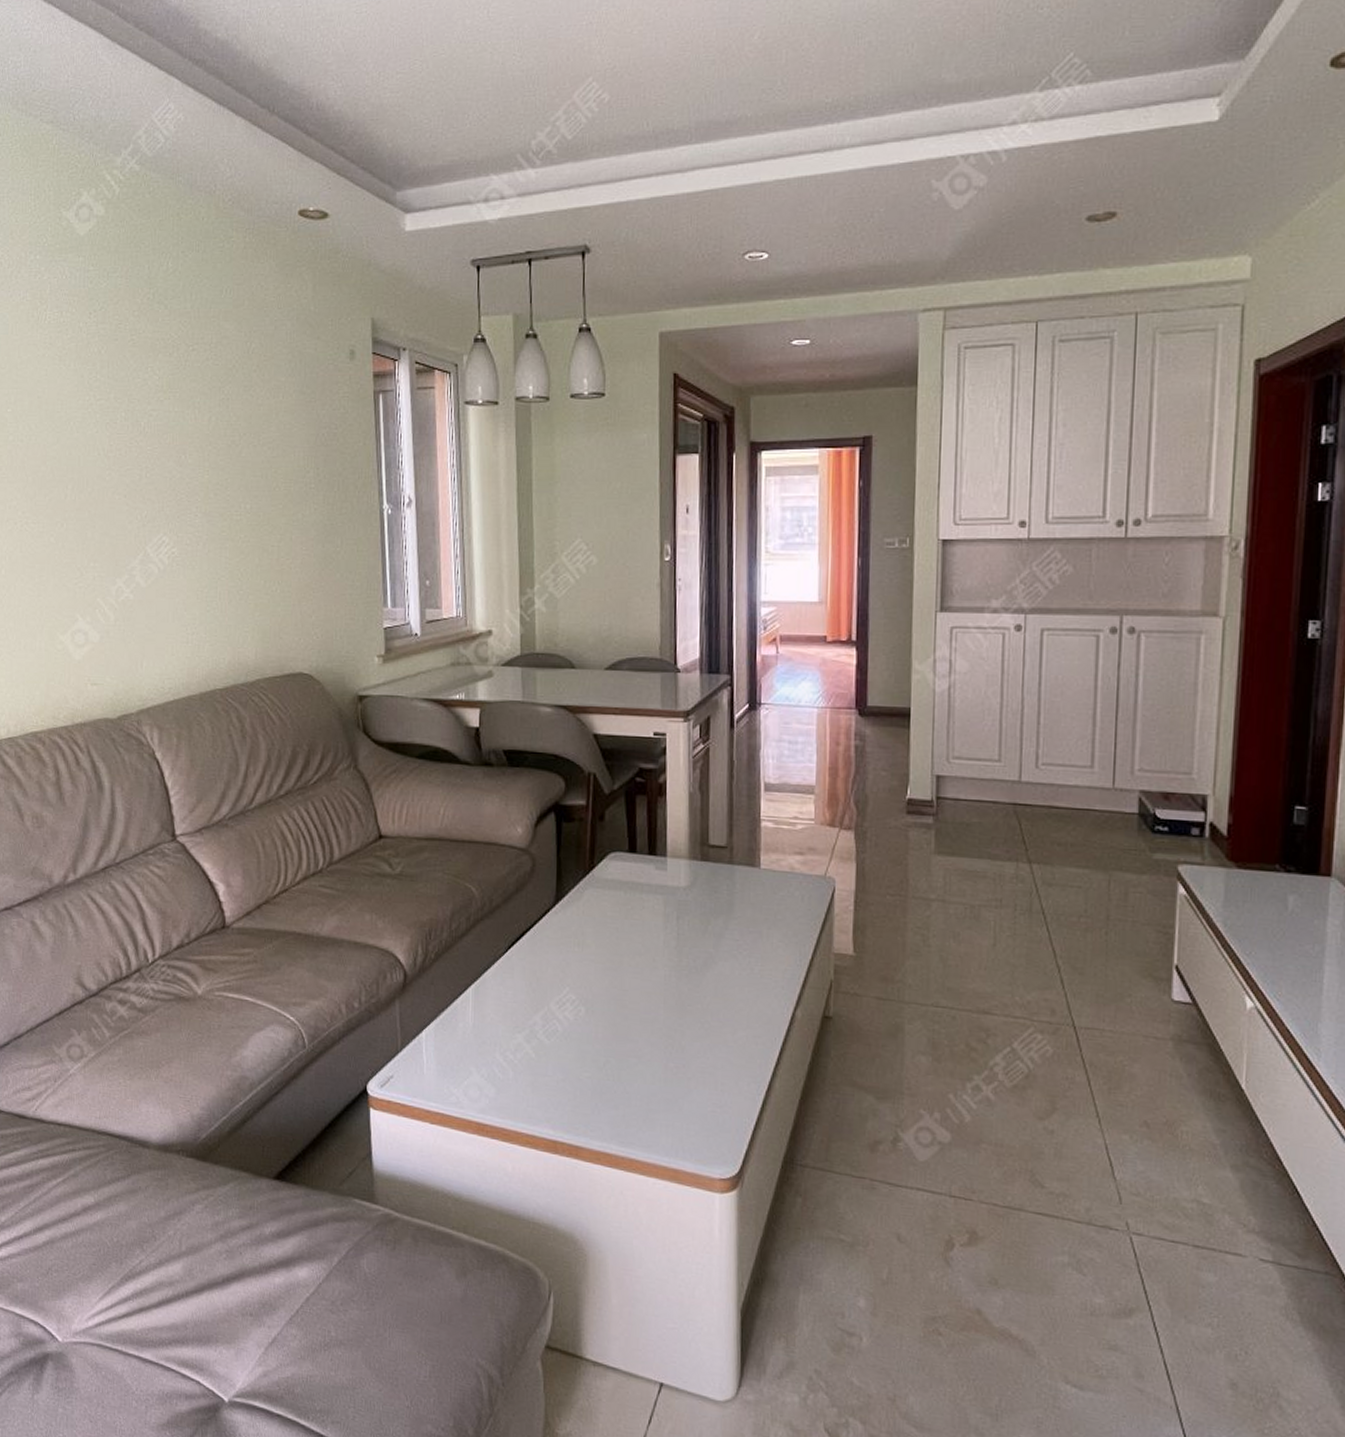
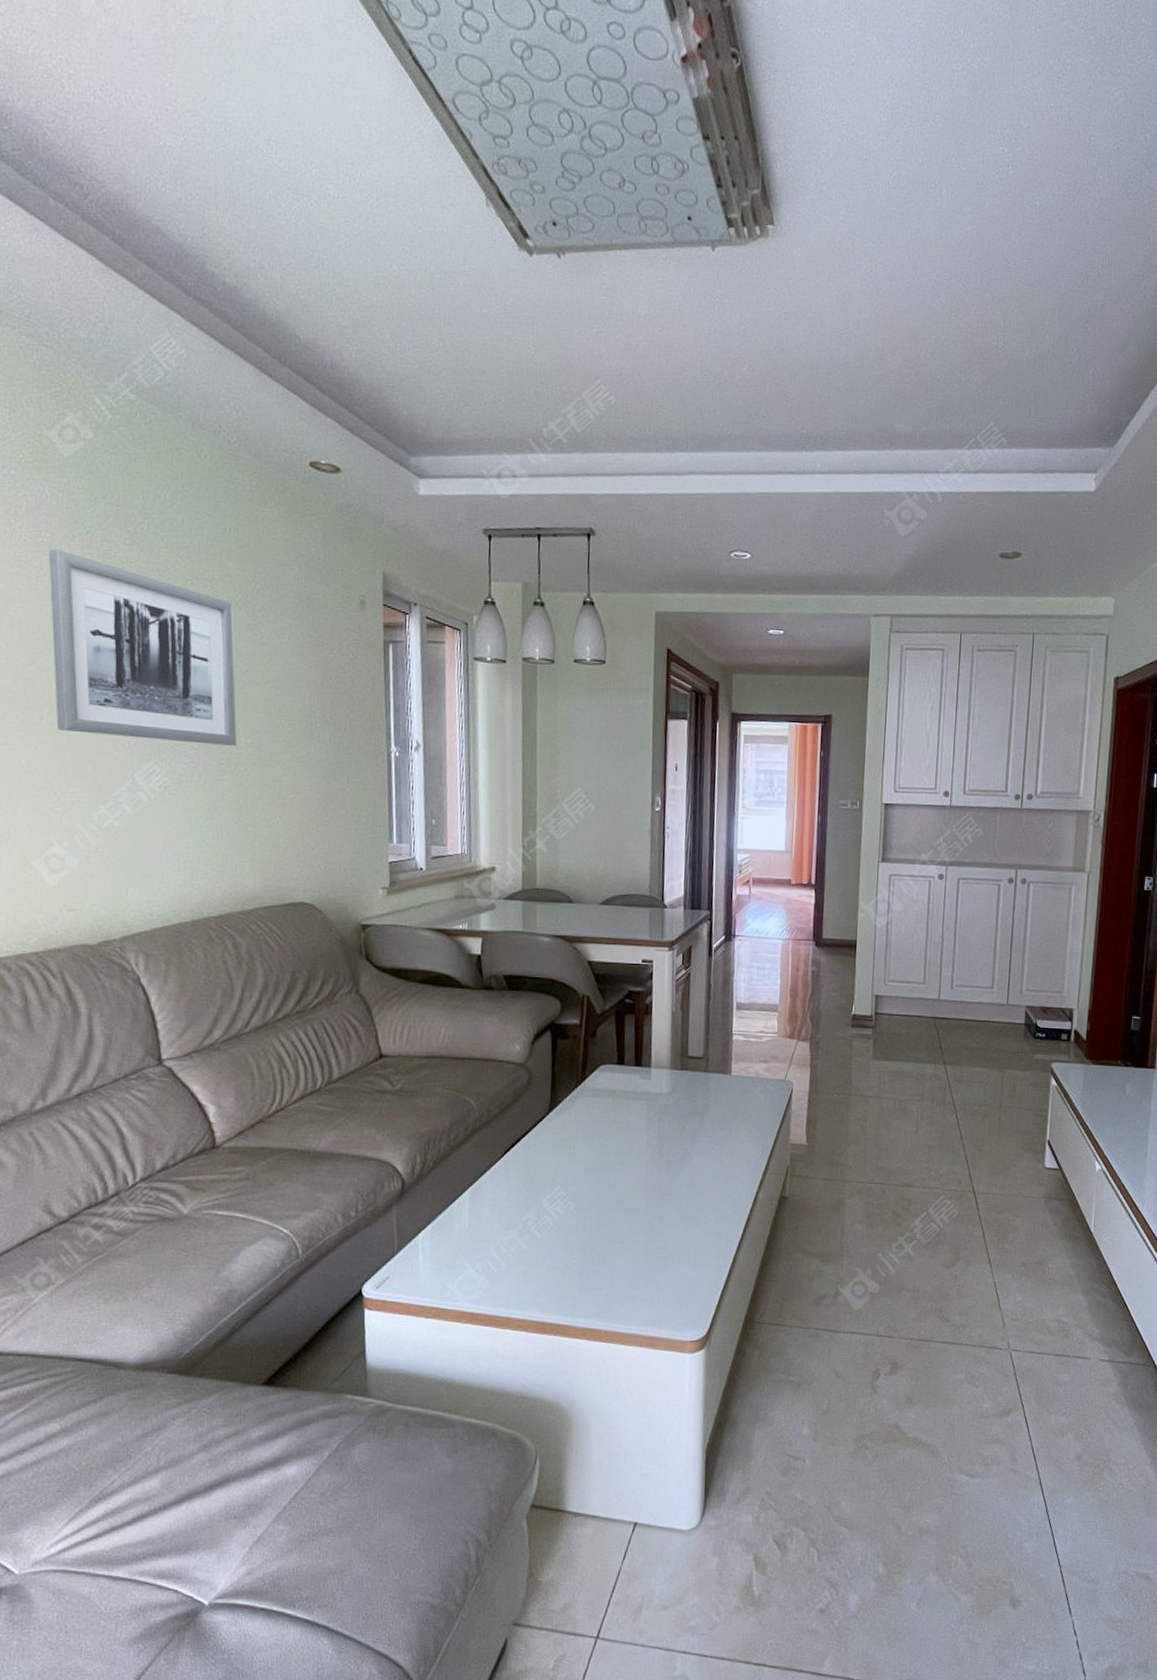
wall art: none [69,328,237,512] -> present [48,549,237,746]

